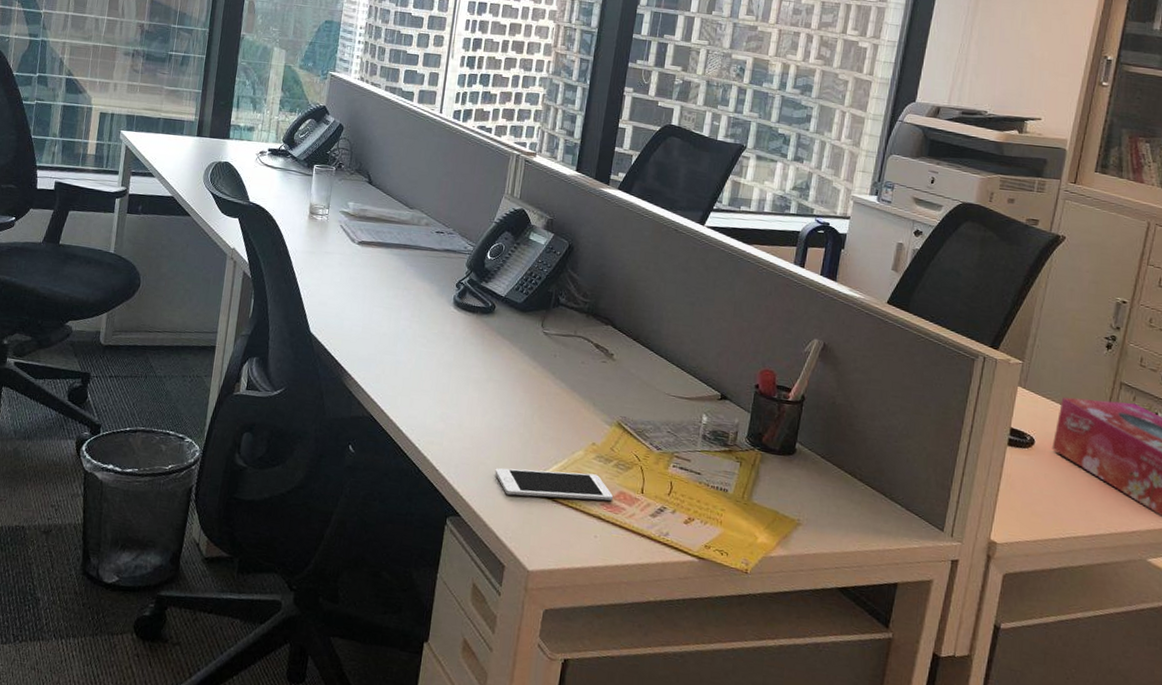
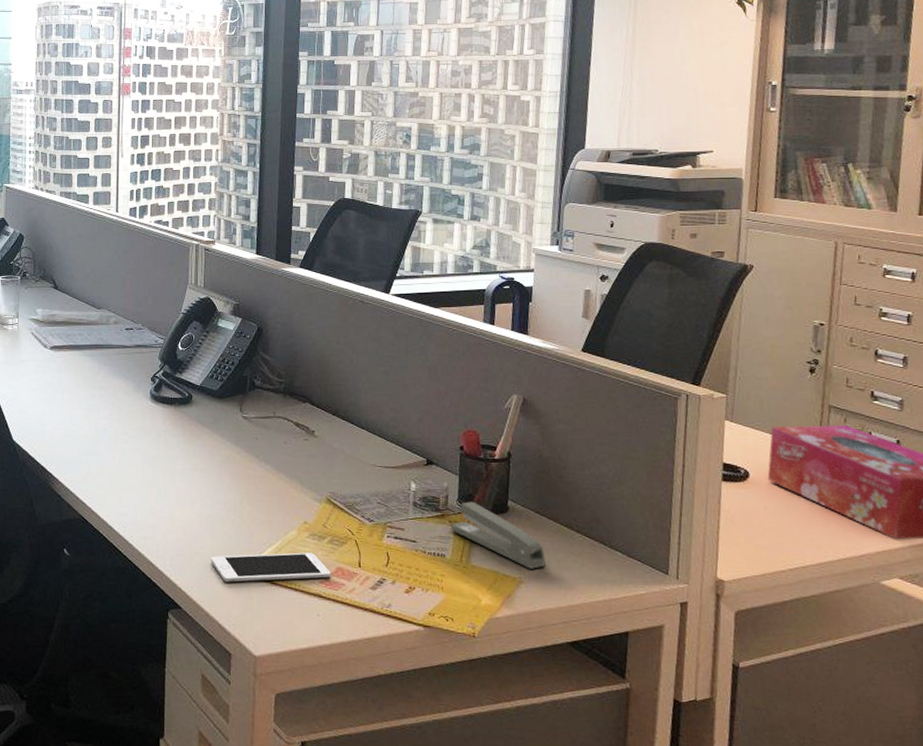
stapler: none [736,440,826,513] -> present [450,501,546,569]

